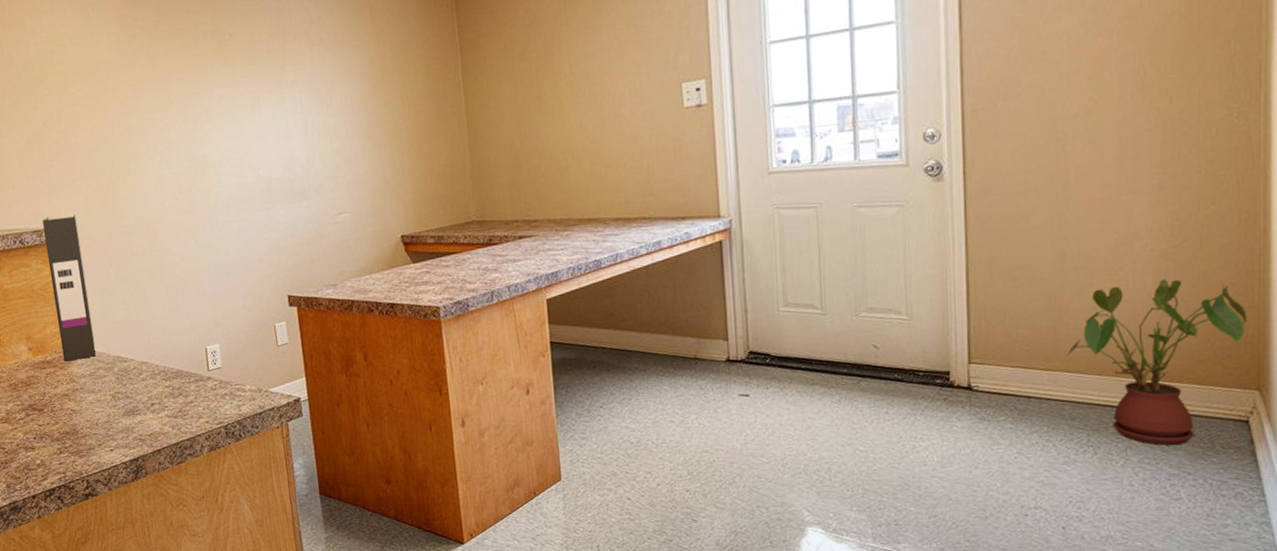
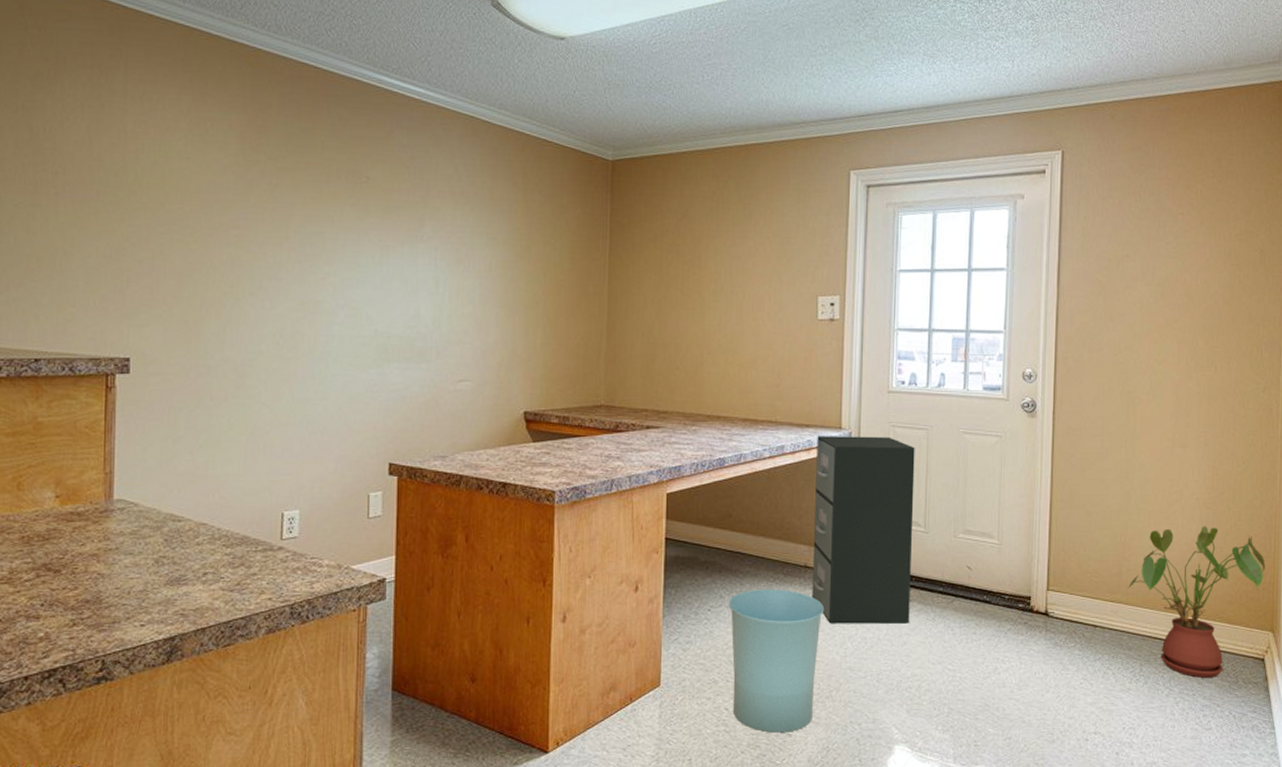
binder: present [42,214,96,362] -> none [99,344,148,515]
waste bin: none [619,382,720,519] -> present [728,589,825,733]
filing cabinet: none [695,219,813,413] -> present [812,436,915,624]

